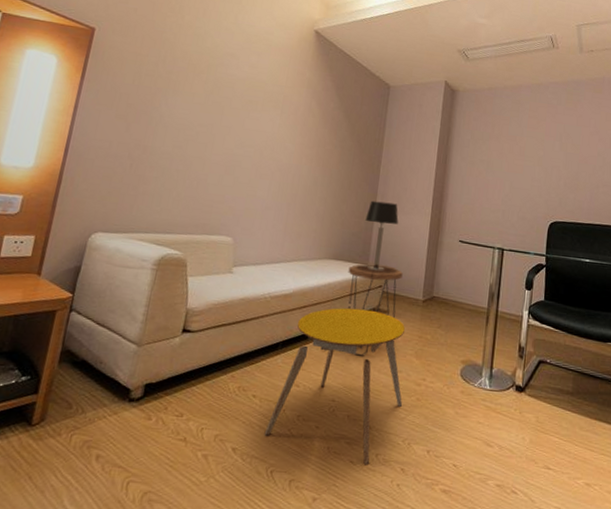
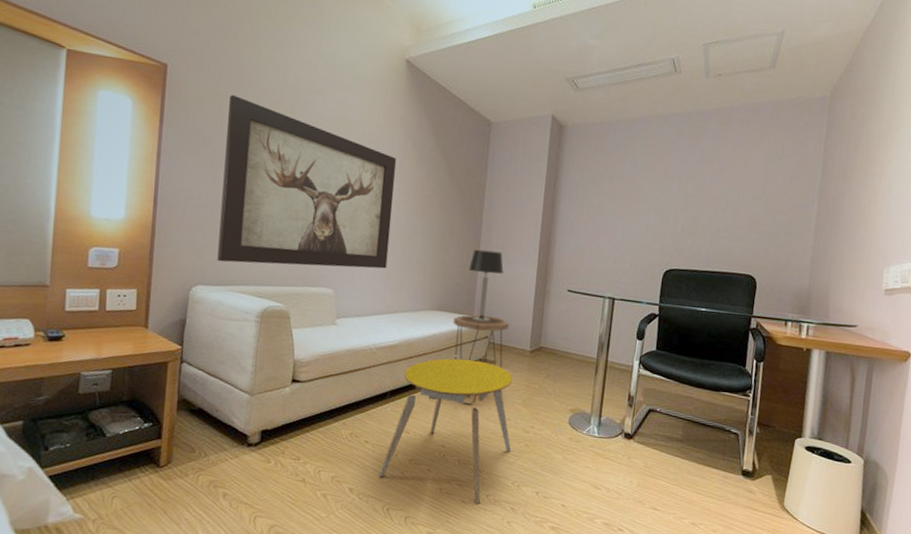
wall art: none [120,56,301,219] -> present [217,95,396,269]

